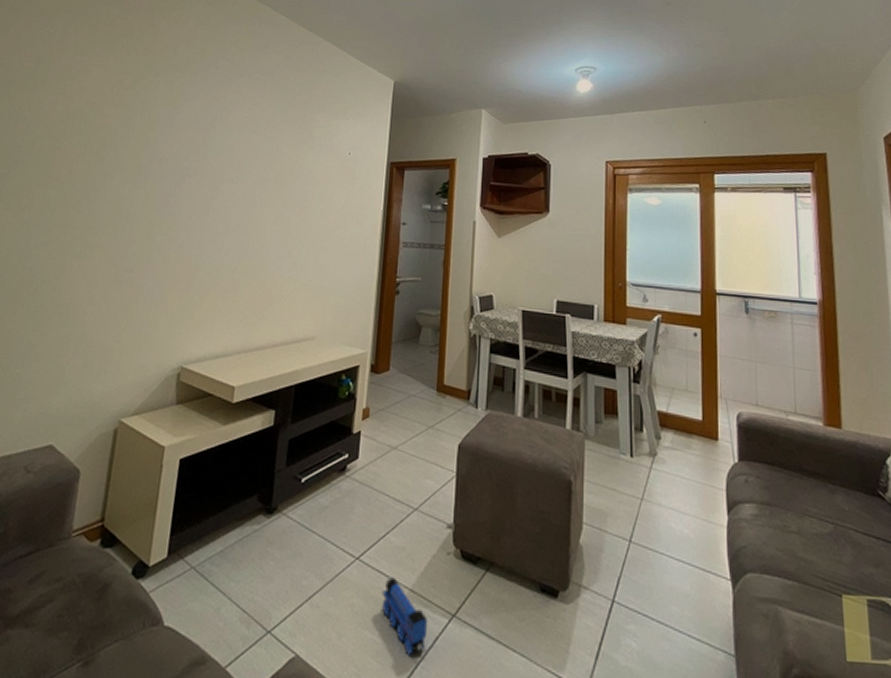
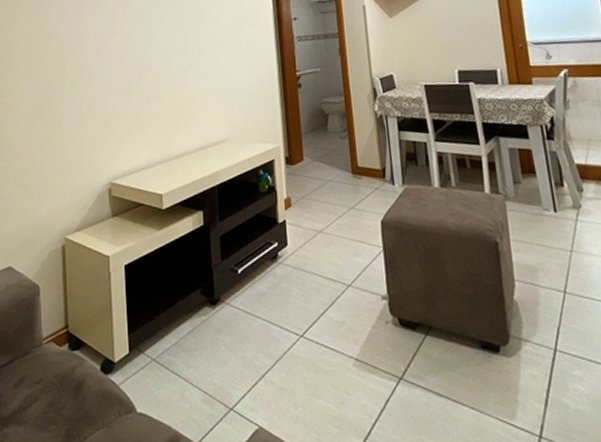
toy train: present [382,575,428,656] -> none [329,348,379,418]

